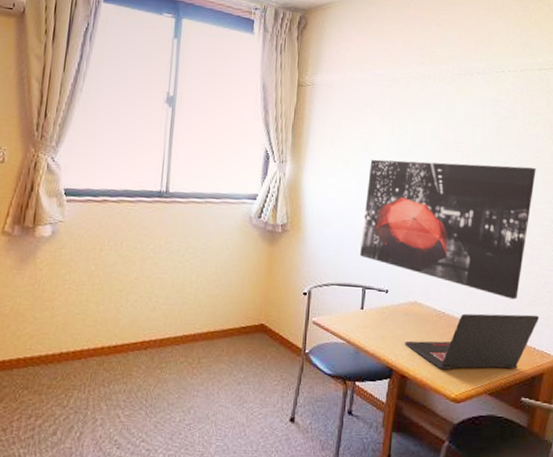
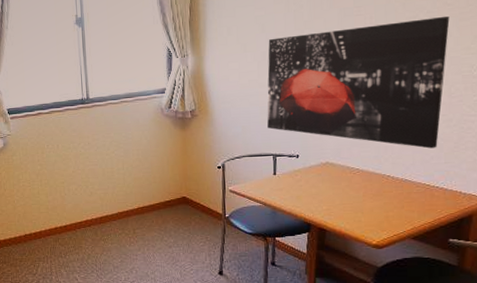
laptop: present [405,313,540,369] -> none [320,160,464,219]

